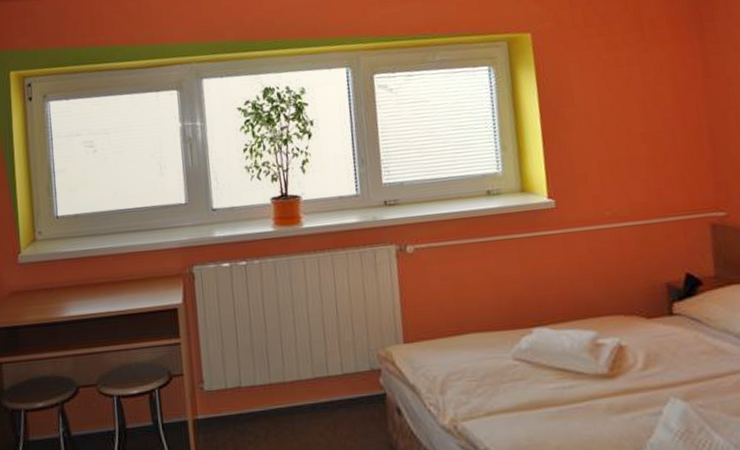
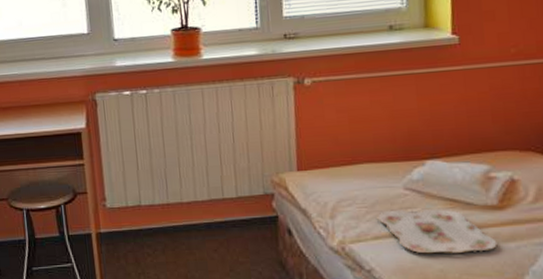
serving tray: none [488,379,612,430] -> present [377,208,497,254]

